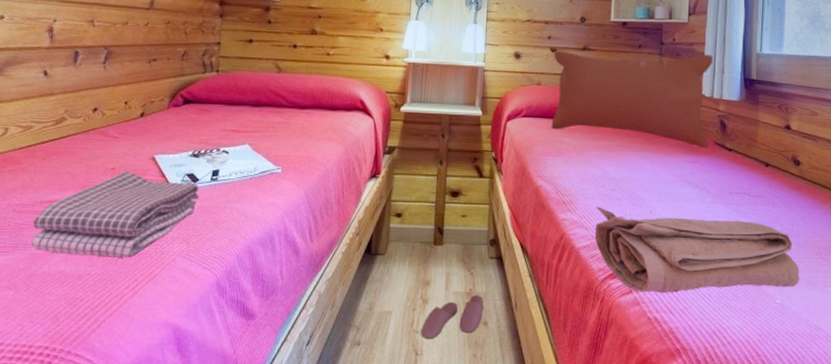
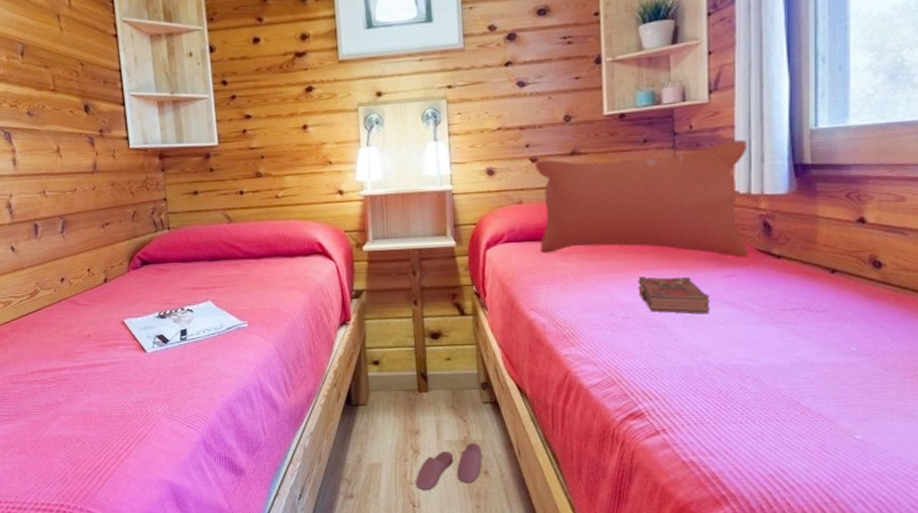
towel: present [31,171,199,258] -> none [28,337,172,421]
towel: present [594,206,800,293] -> none [605,338,889,433]
book: none [625,156,679,192] -> present [638,276,711,314]

